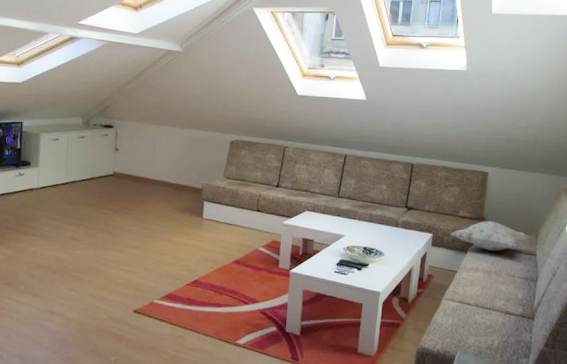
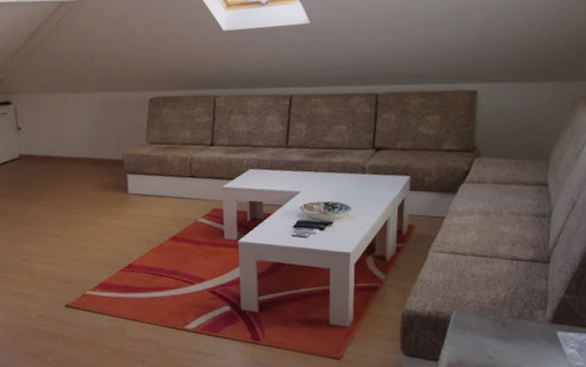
decorative pillow: present [451,220,530,251] -> none [434,150,538,187]

